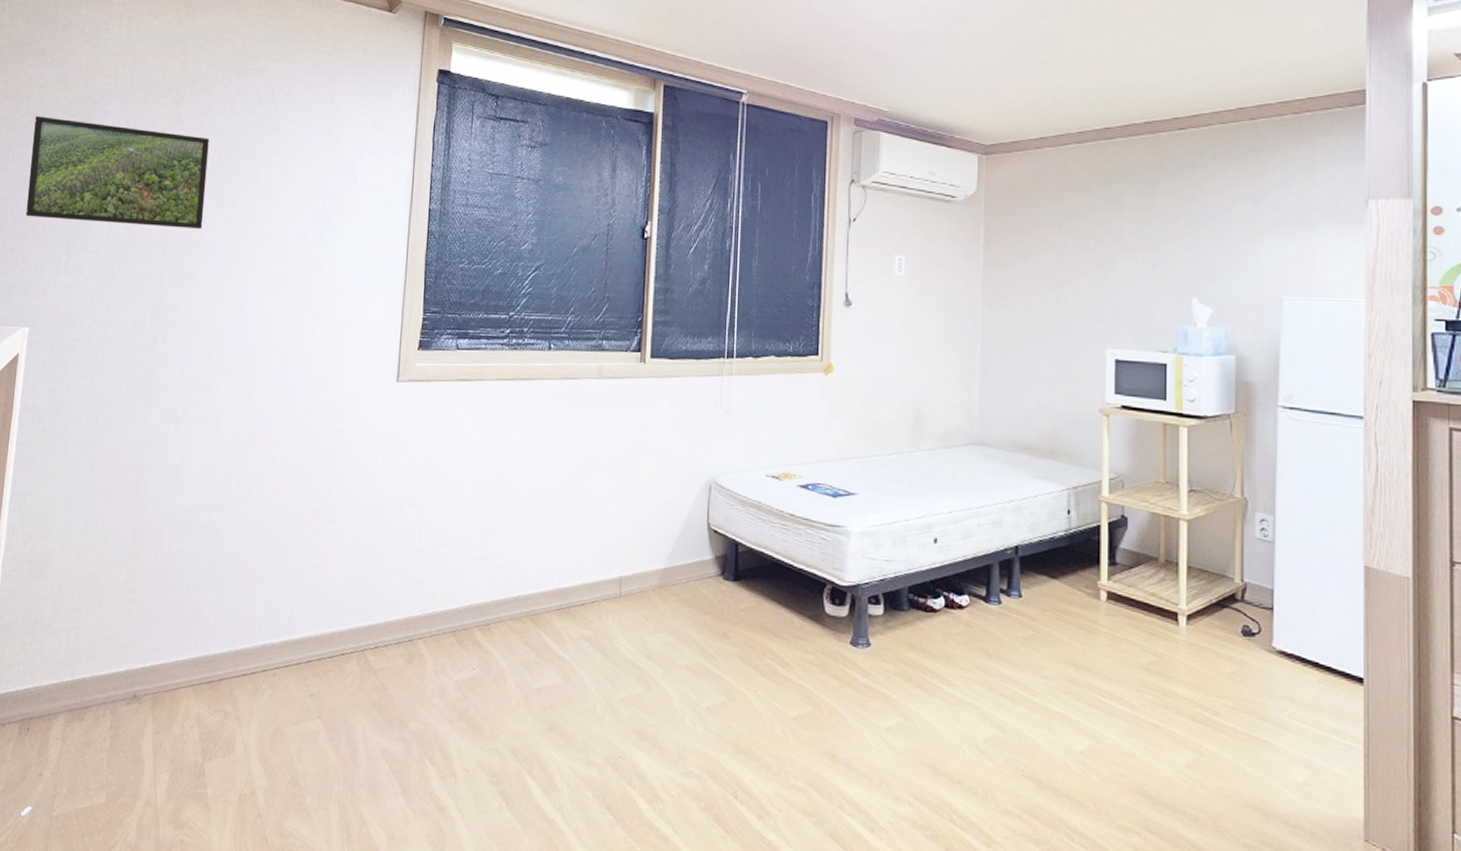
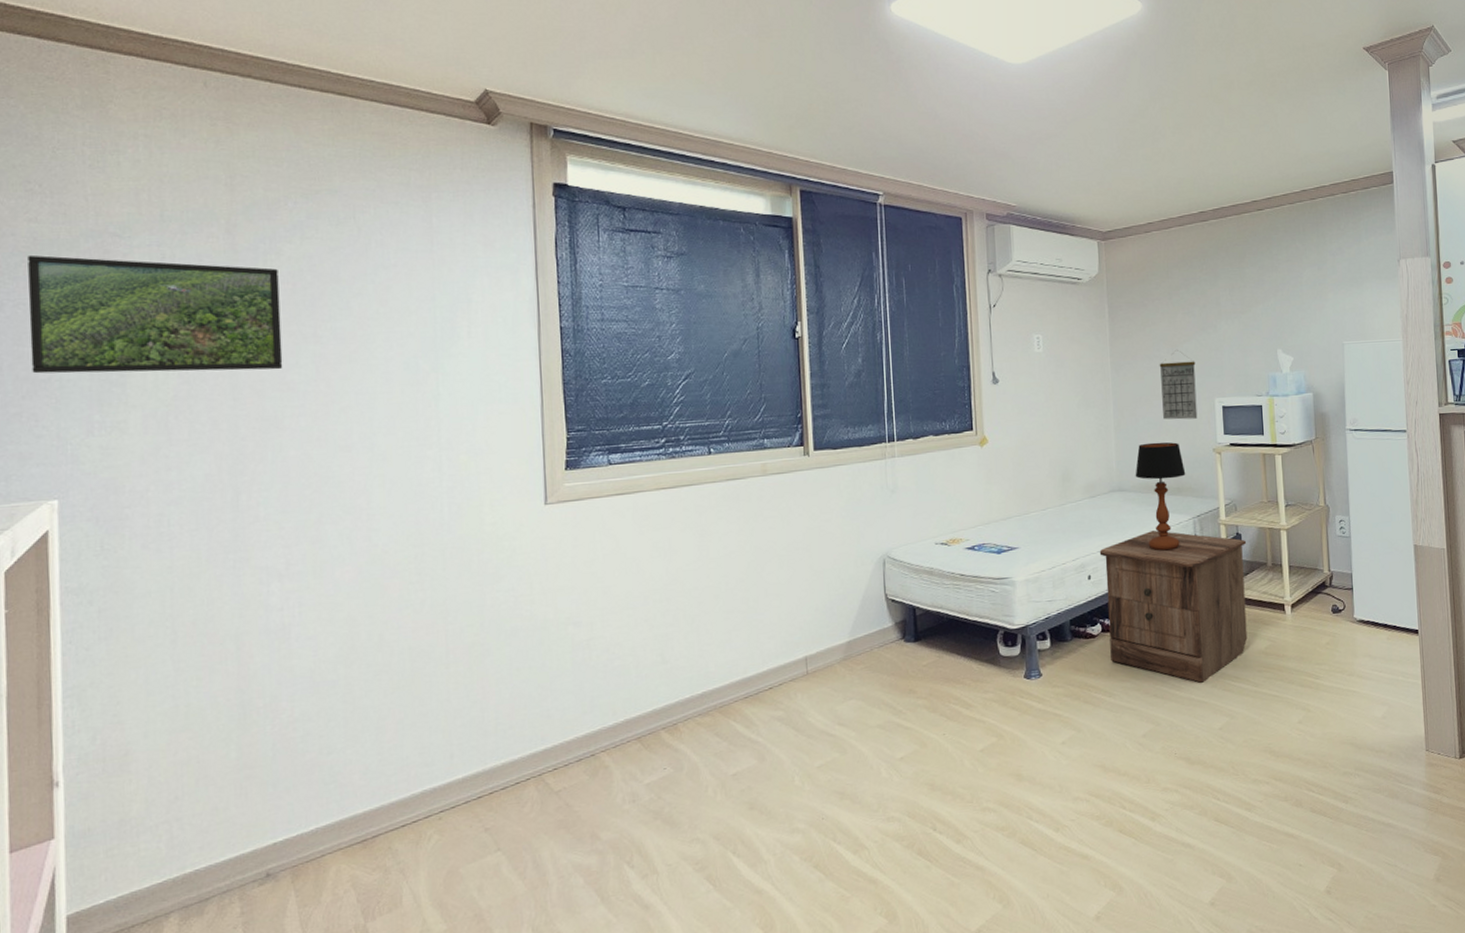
nightstand: none [950,497,1134,691] -> present [1099,530,1248,683]
table lamp: none [1000,392,1063,524] -> present [1135,442,1186,551]
calendar: none [1040,288,1085,371] -> present [1159,350,1198,420]

